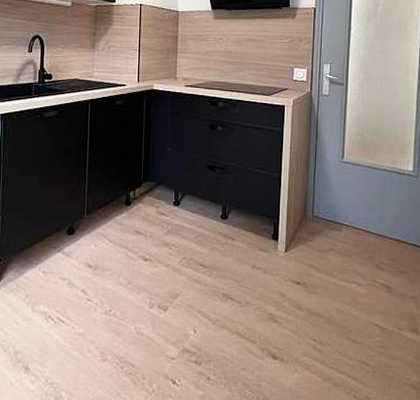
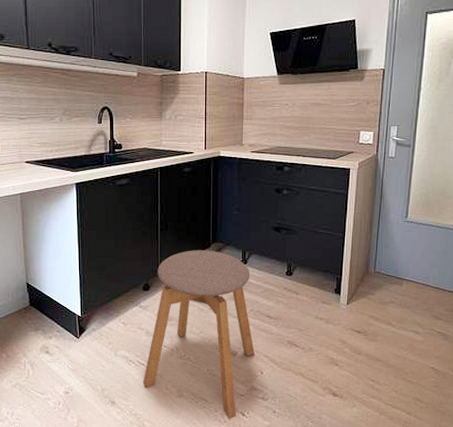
stool: none [61,189,187,389] -> present [142,250,254,420]

